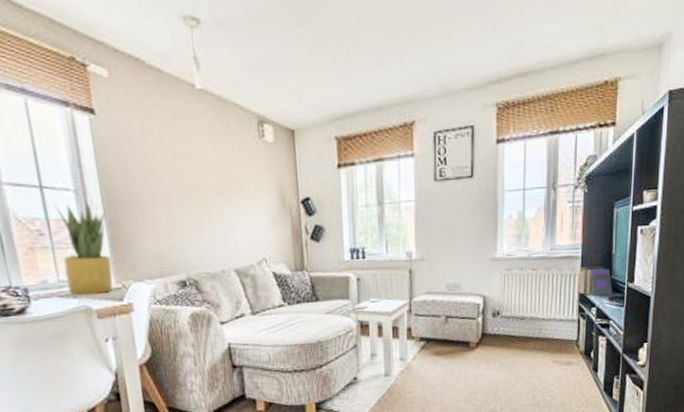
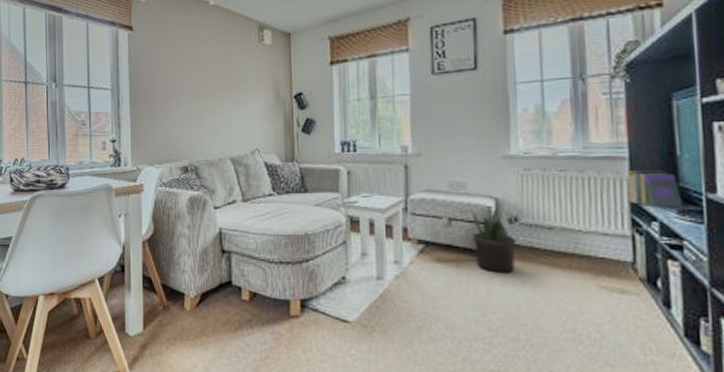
planter: present [53,204,113,296] -> none [95,100,134,176]
planter: none [464,306,497,359] -> present [472,210,516,273]

